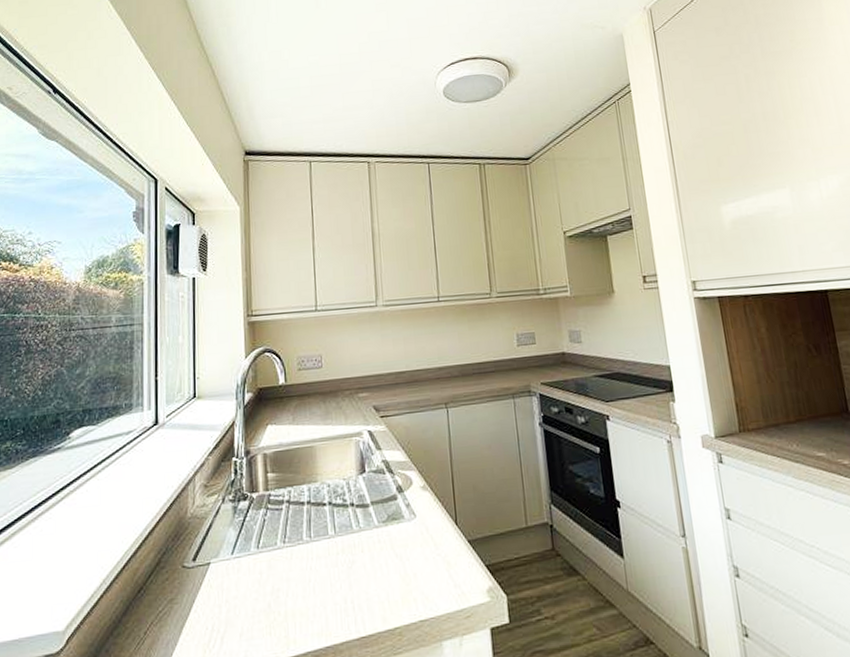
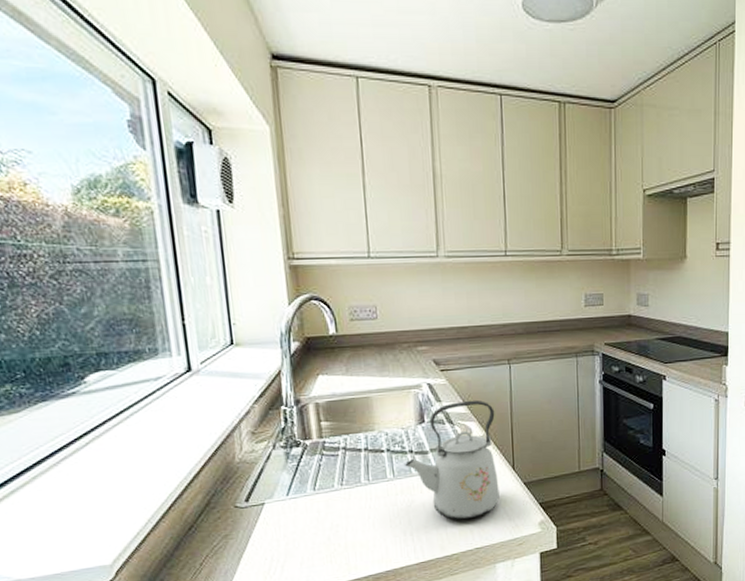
kettle: none [346,446,443,585] -> present [405,399,500,520]

